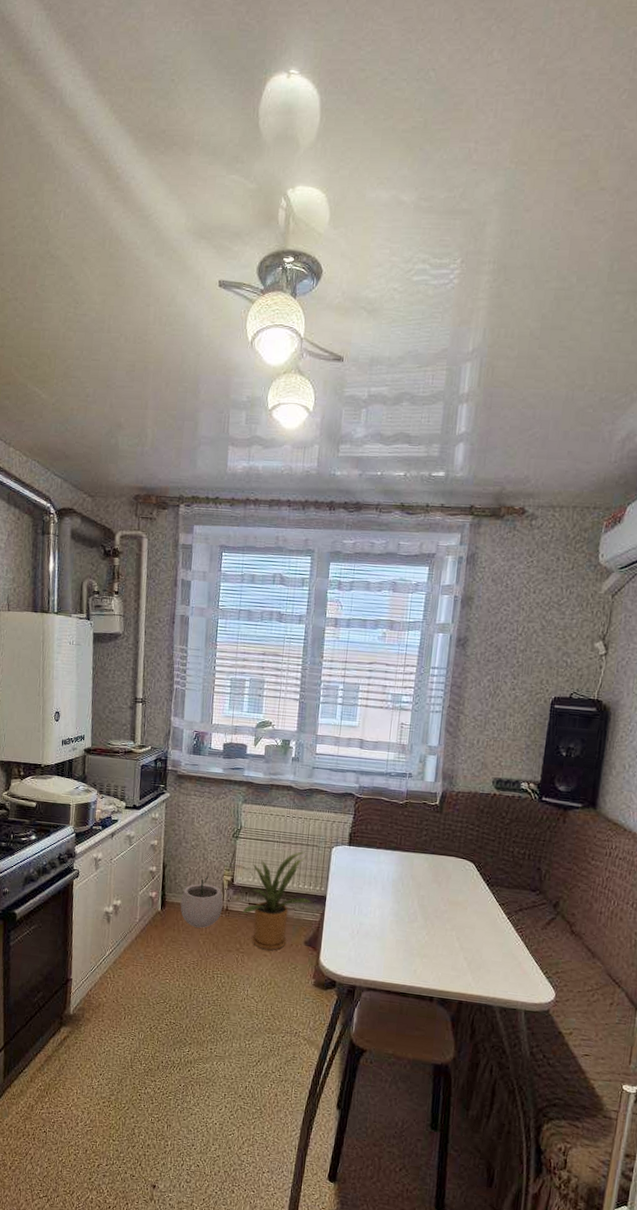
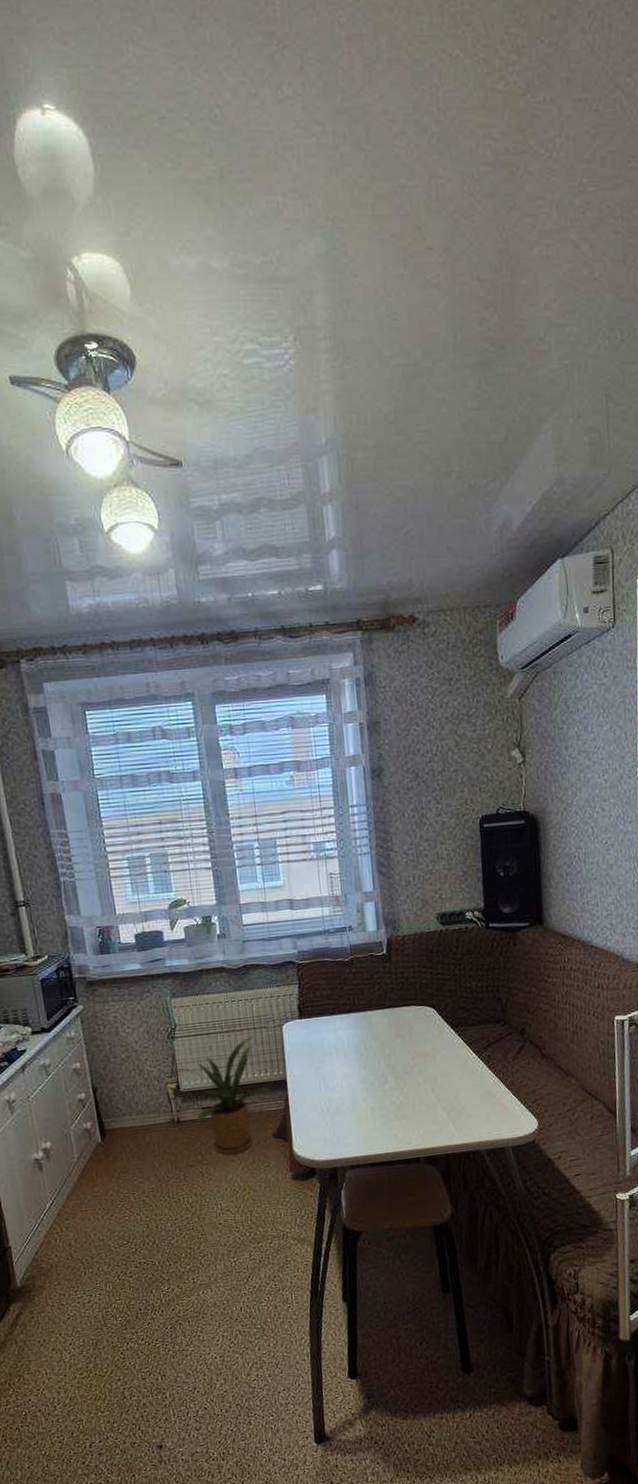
plant pot: present [180,876,224,928] -> none [122,1089,174,1150]

